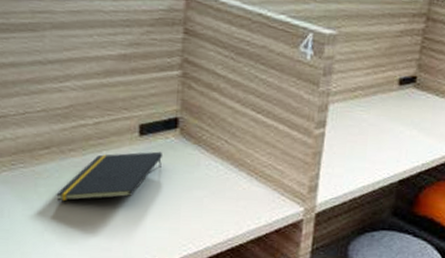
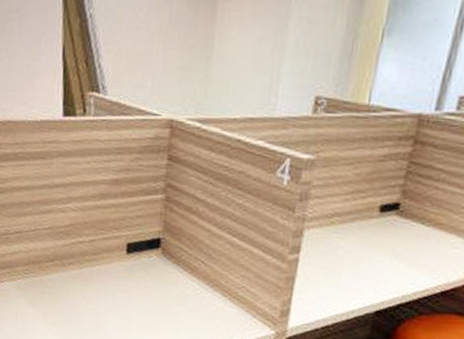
notepad: present [56,151,162,202] -> none [58,268,146,309]

